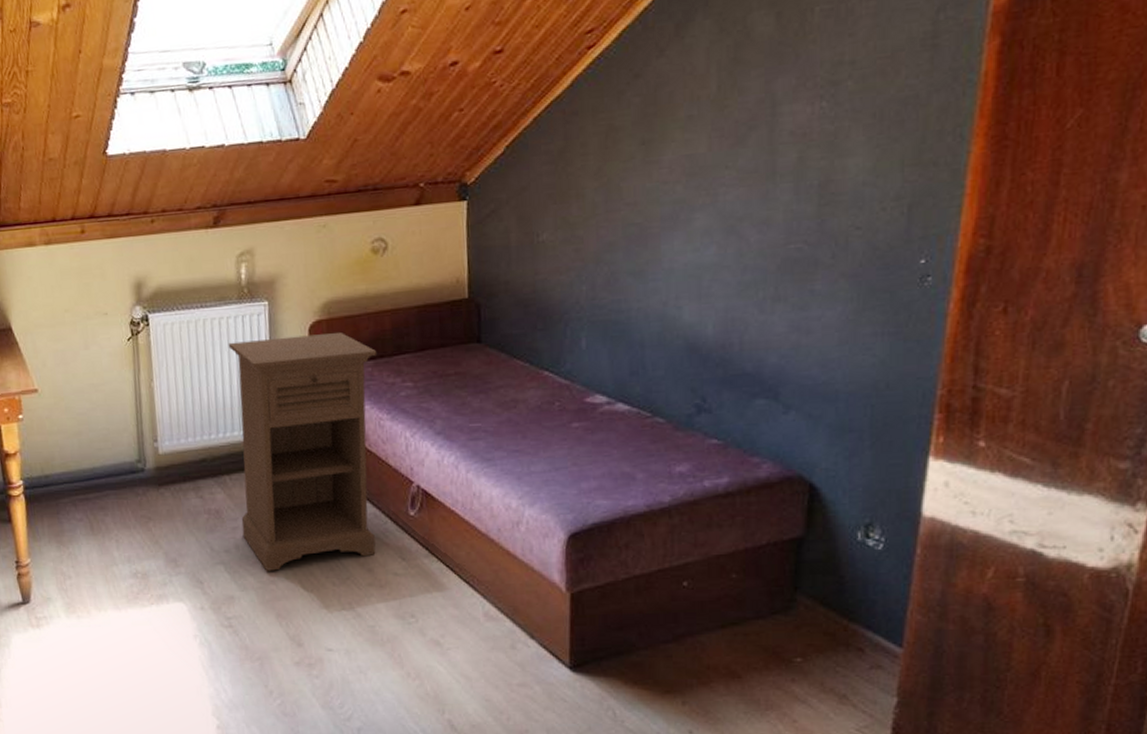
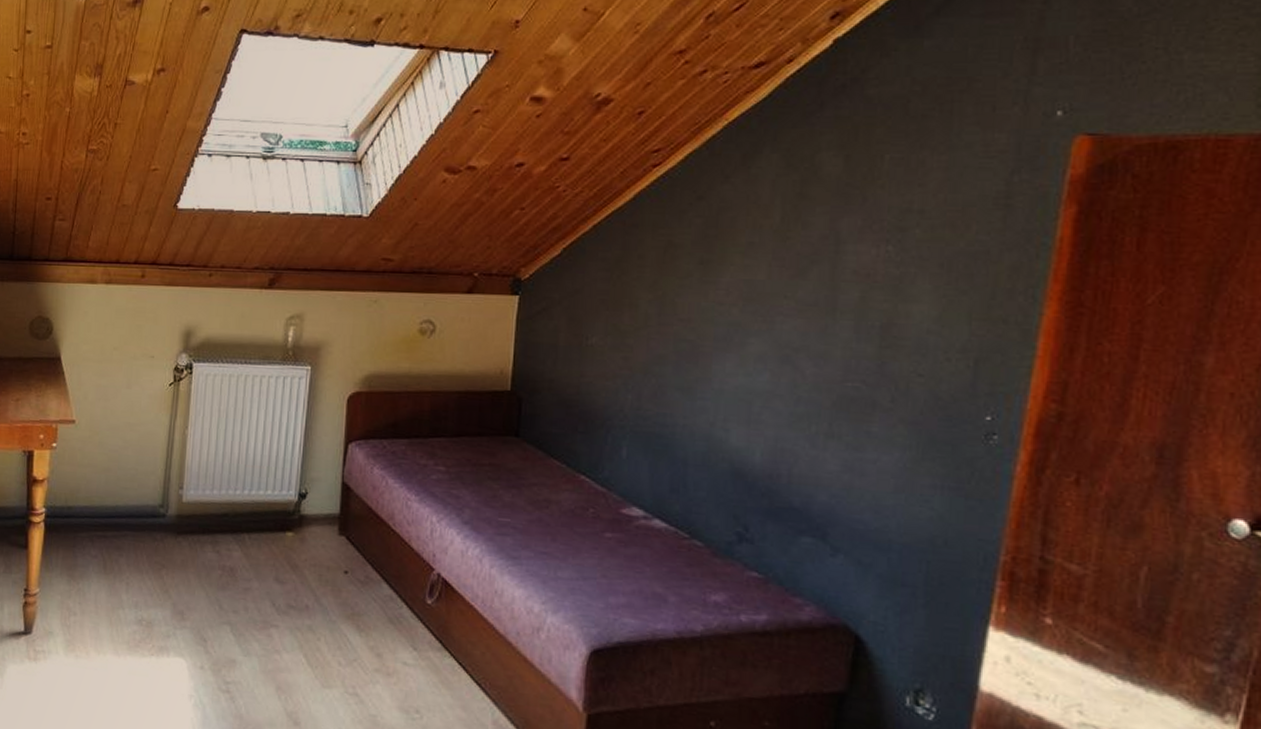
nightstand: present [228,333,378,571] -> none [253,401,413,640]

